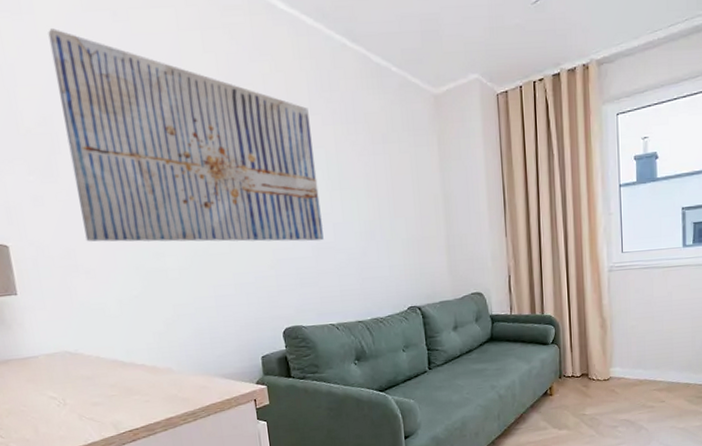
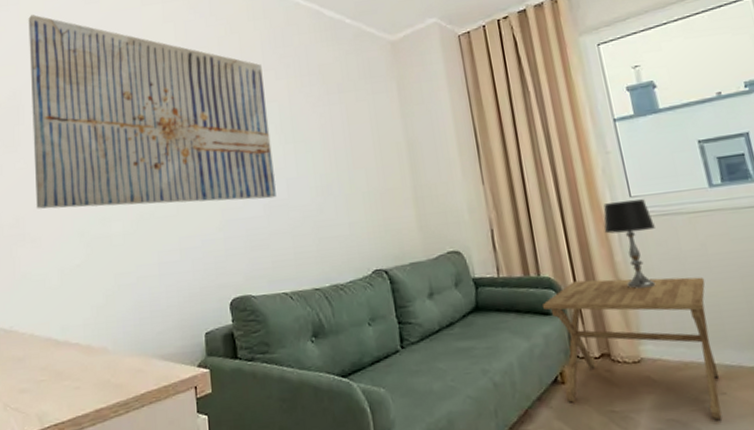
side table: none [543,317,666,420] -> present [543,277,722,421]
table lamp: none [598,255,637,326] -> present [603,199,656,289]

